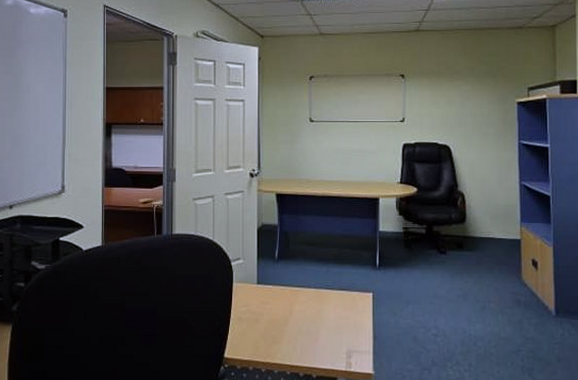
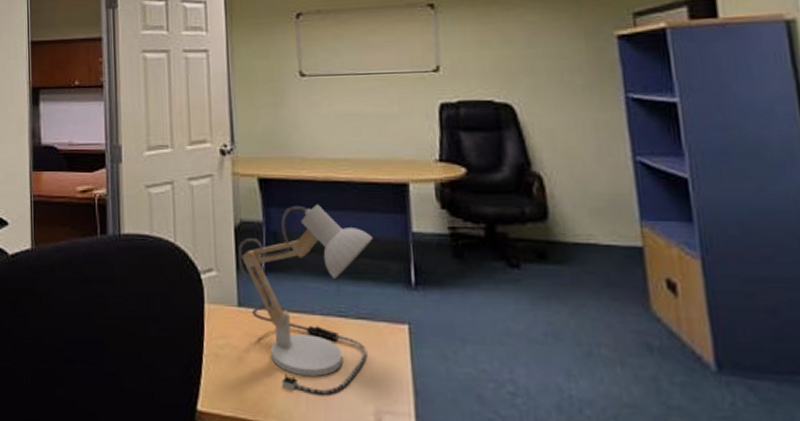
desk lamp: none [260,212,353,342] -> present [238,204,373,395]

